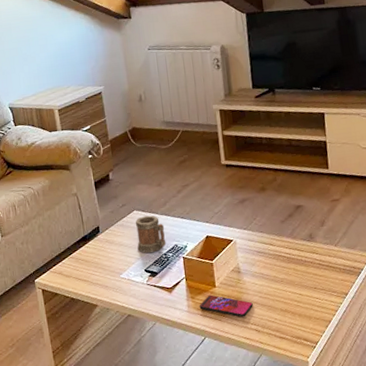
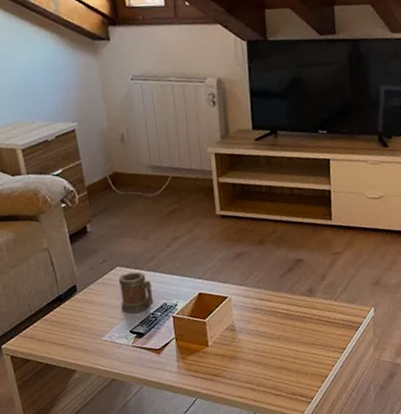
smartphone: present [199,294,253,318] -> none [190,354,248,377]

